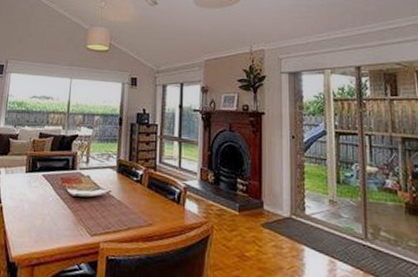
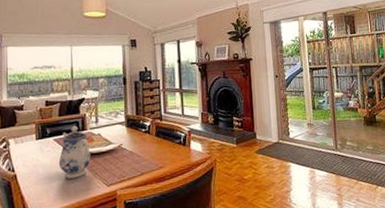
teapot: none [45,163,77,221] -> present [59,125,91,179]

